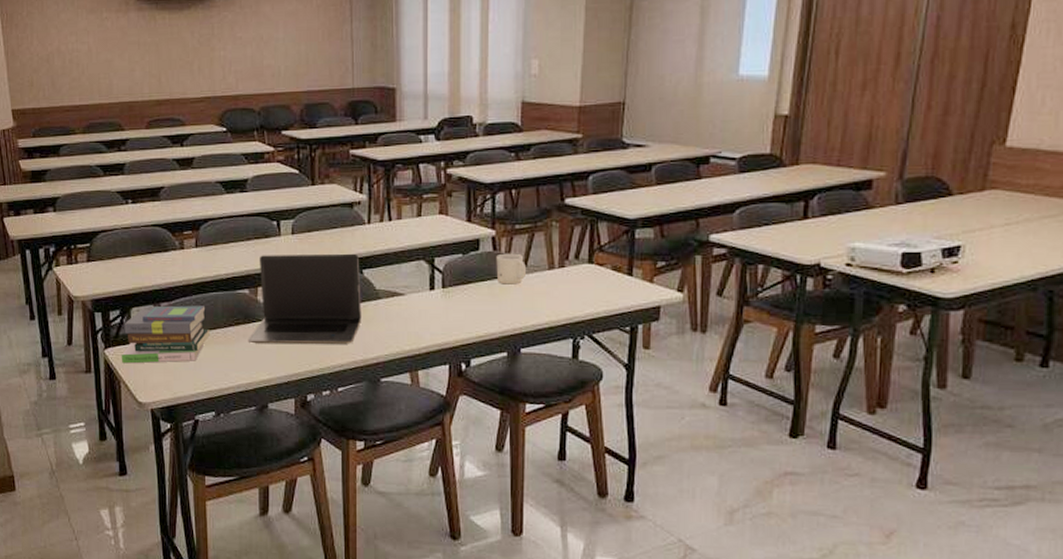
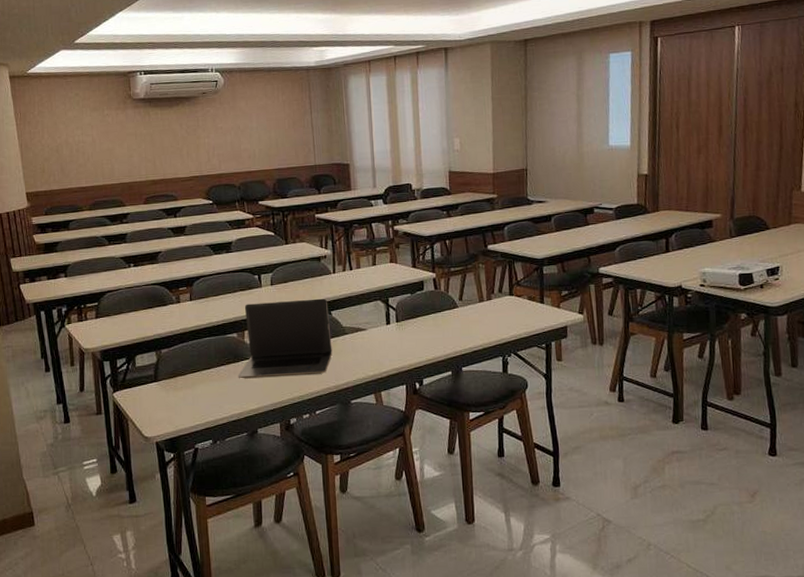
books: present [121,305,210,364] -> none [128,349,205,404]
mug: present [496,253,527,285] -> none [437,290,462,316]

